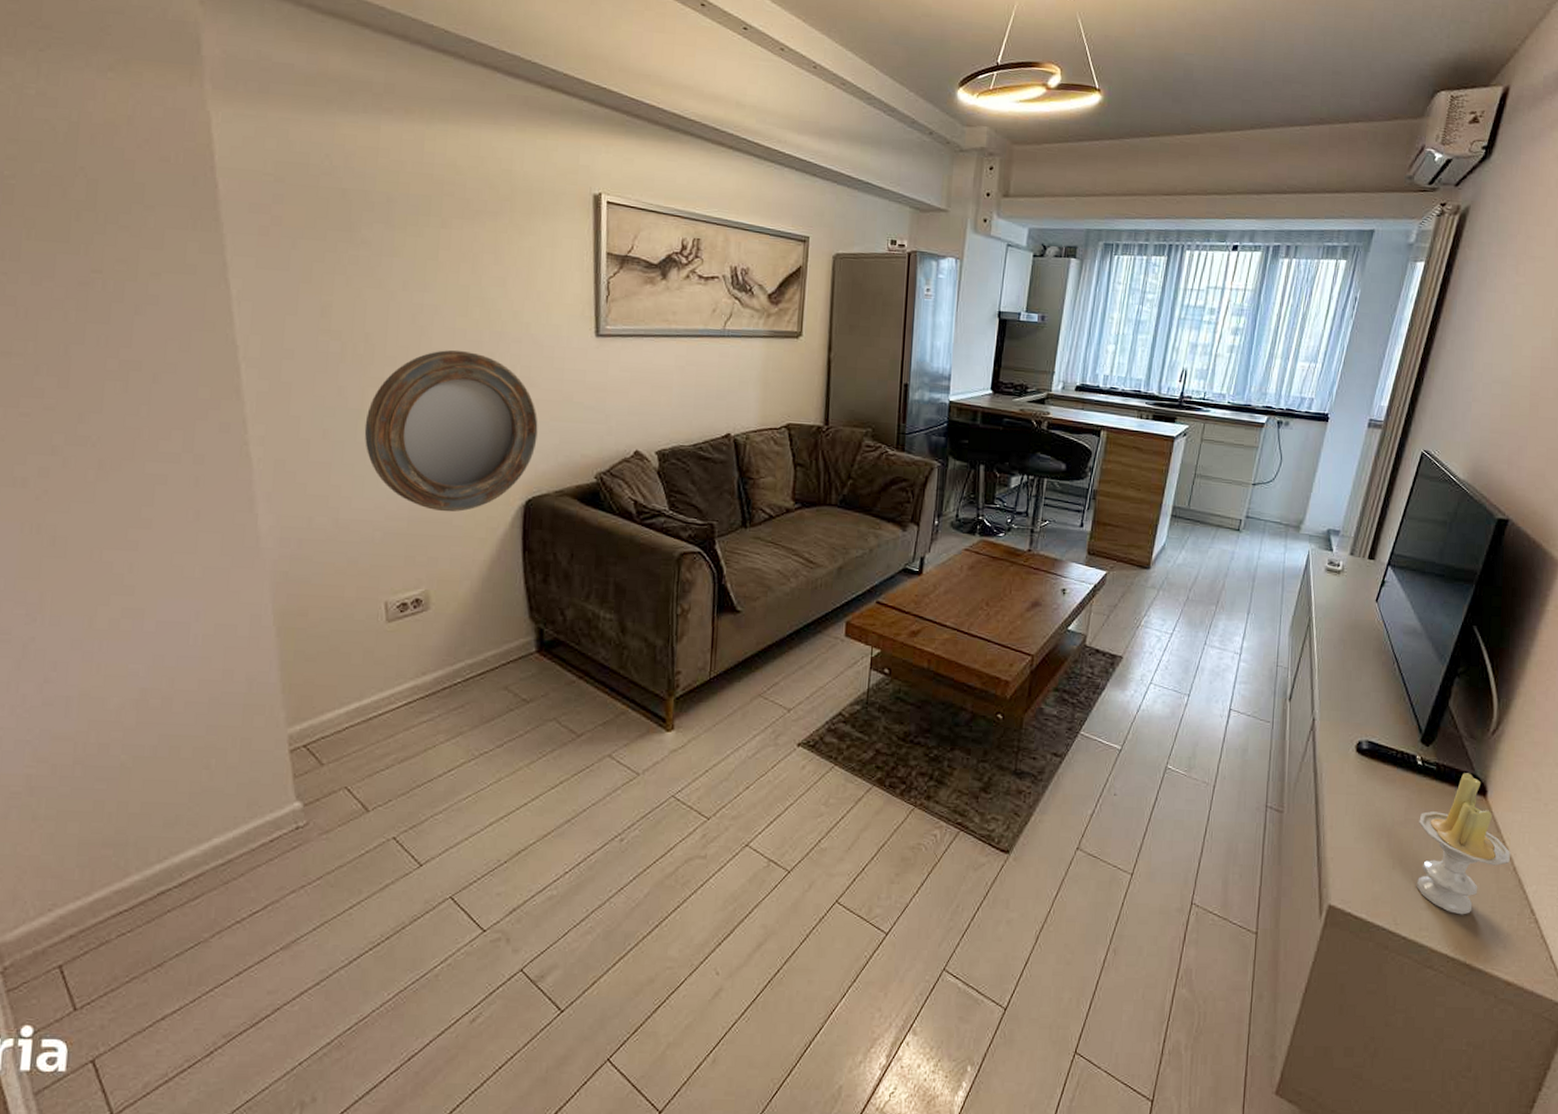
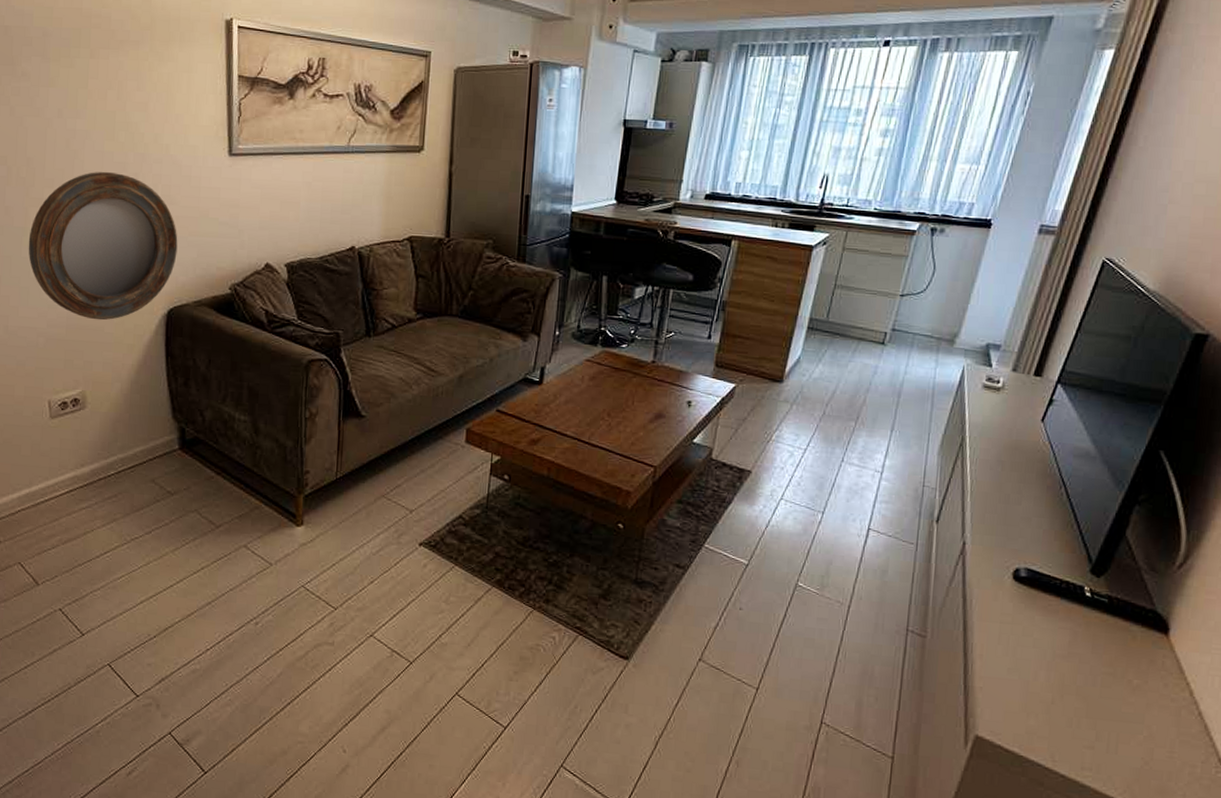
candle: present [1416,773,1510,915] -> none [1079,608,1195,758]

